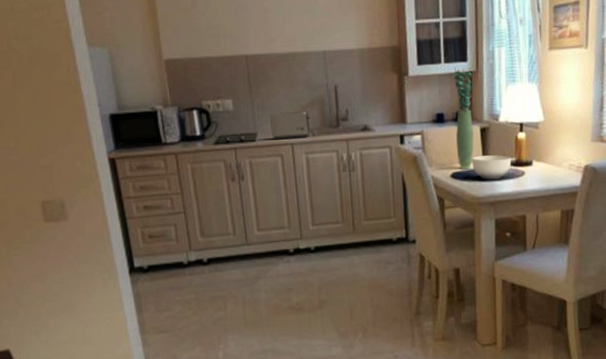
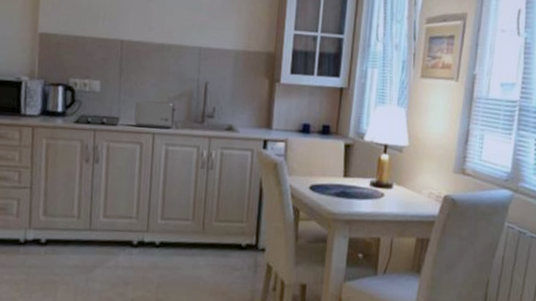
vase: present [453,66,474,170] -> none [318,80,343,184]
bowl: present [471,154,512,180] -> none [332,171,373,198]

